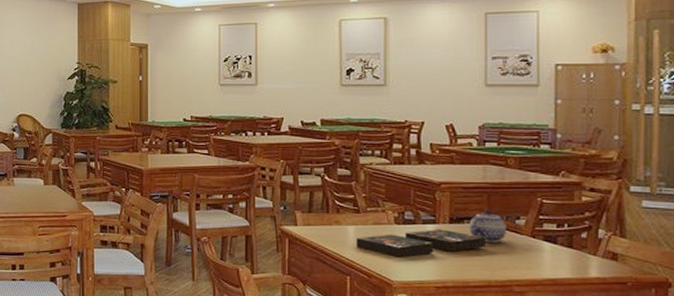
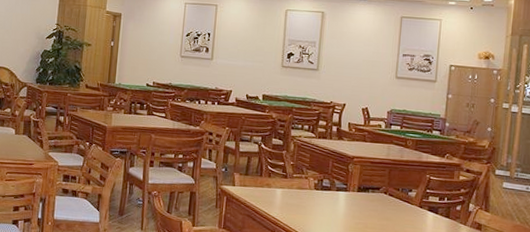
board game: present [356,229,485,258] -> none [282,195,384,219]
teapot: present [469,209,506,243] -> none [372,181,401,210]

